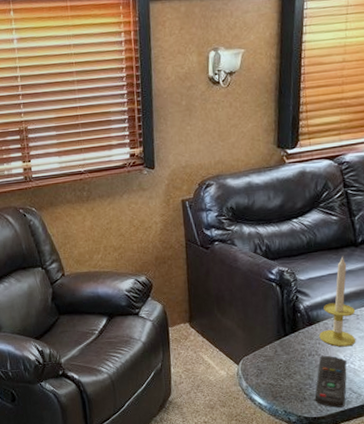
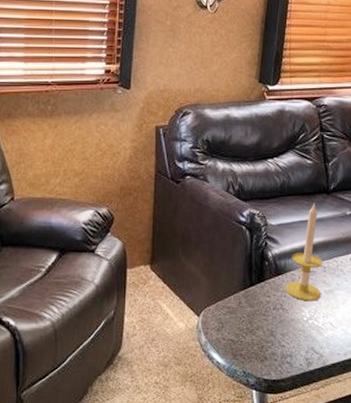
remote control: present [314,355,347,408] -> none [276,310,311,369]

